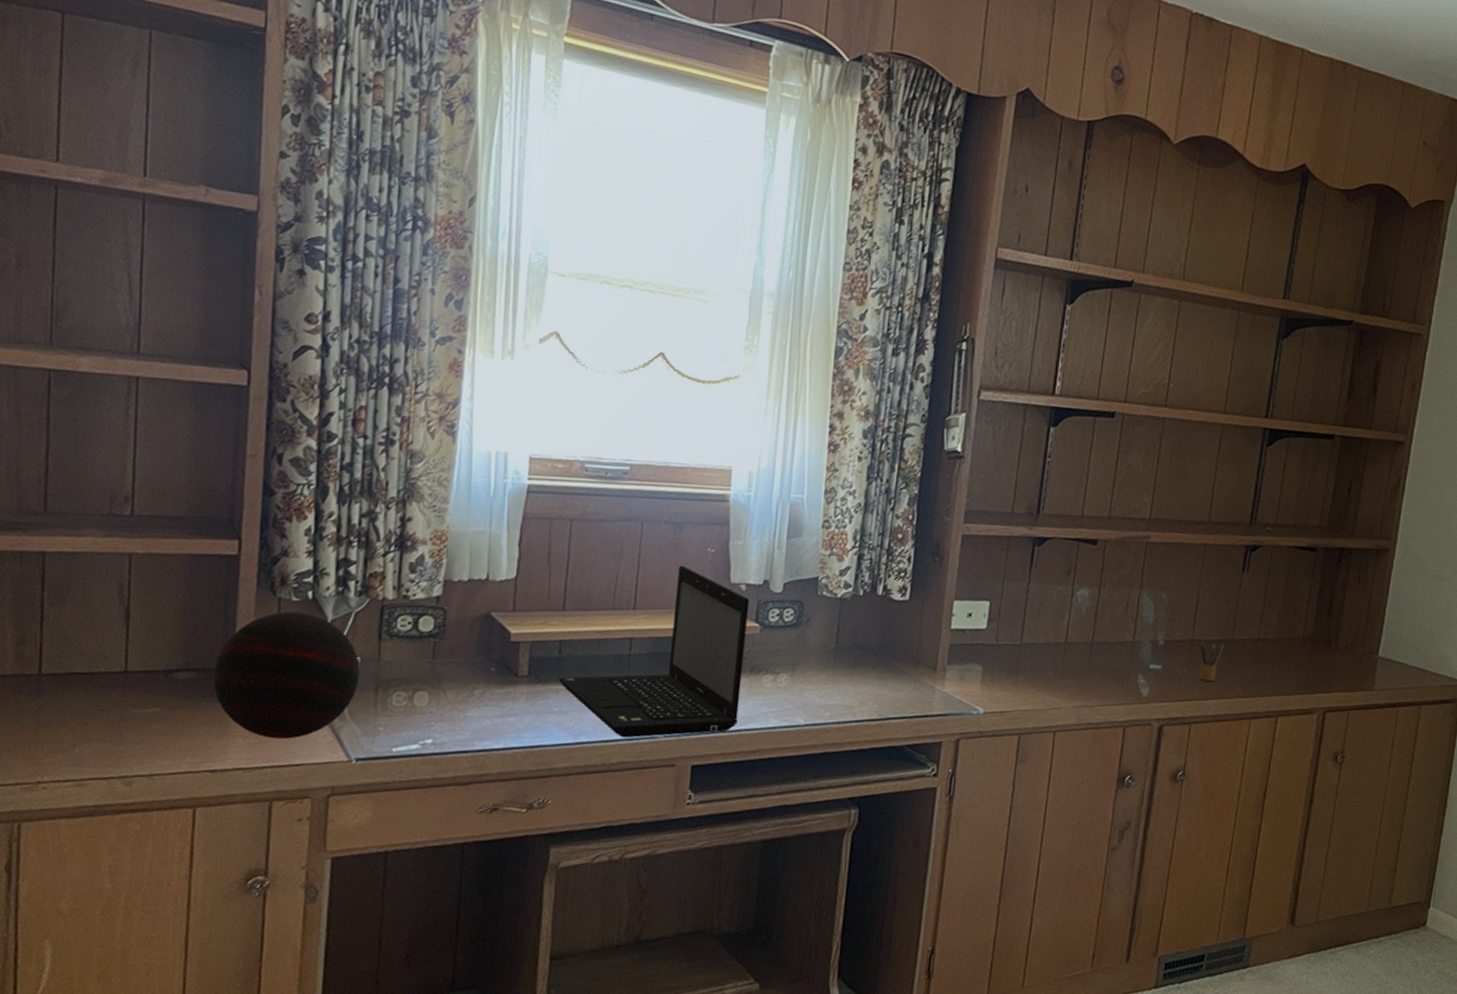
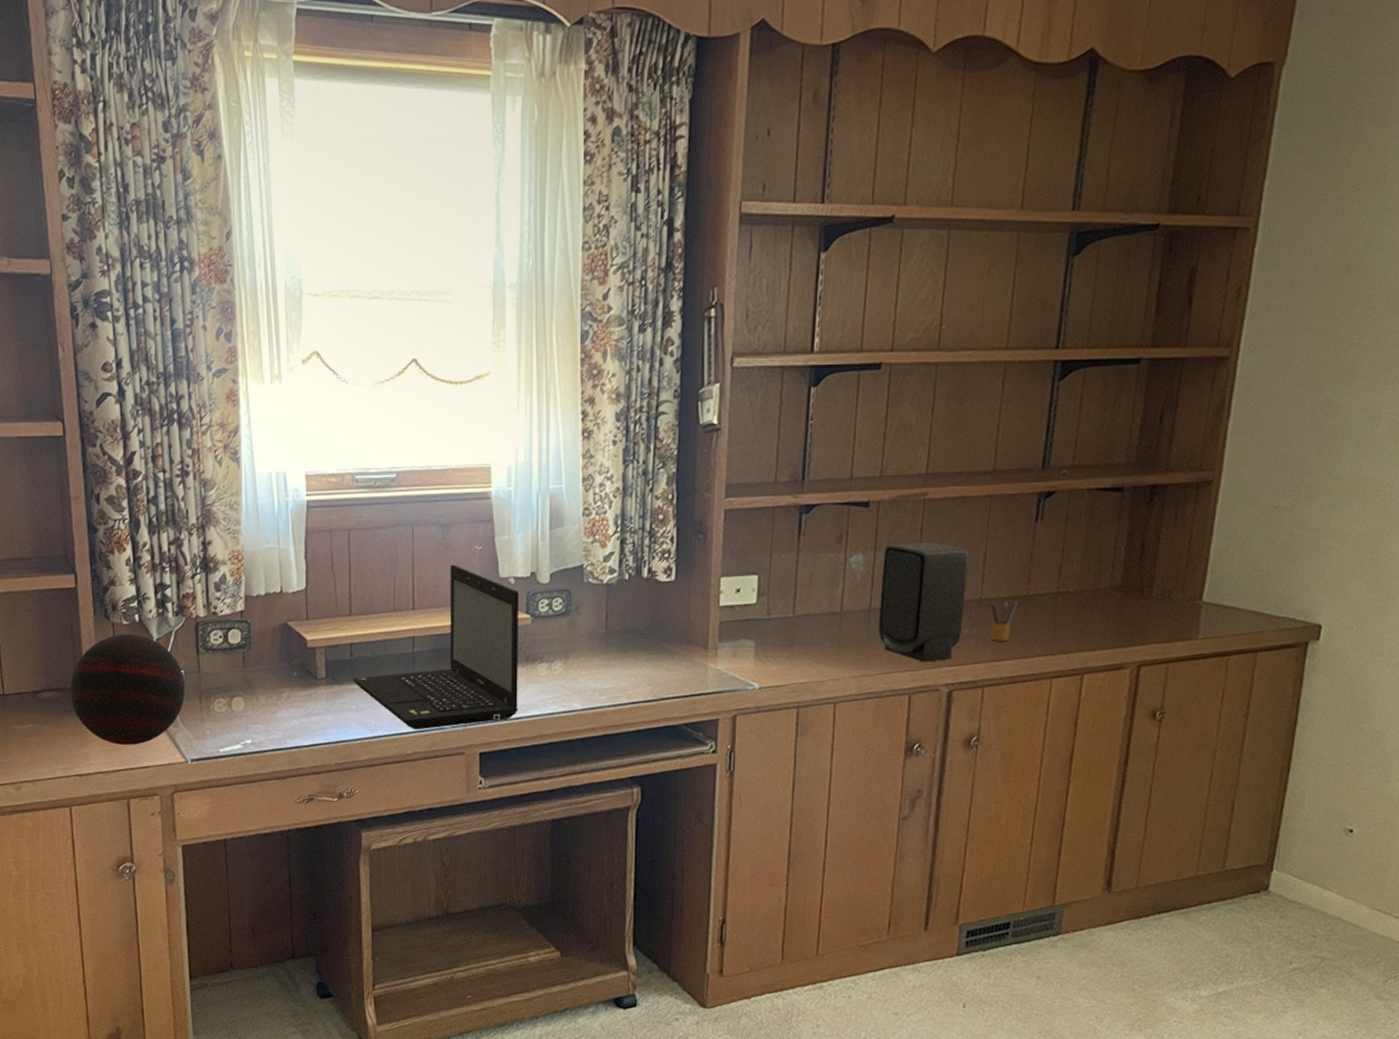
speaker: none [1099,582,1183,697] -> present [879,543,968,662]

